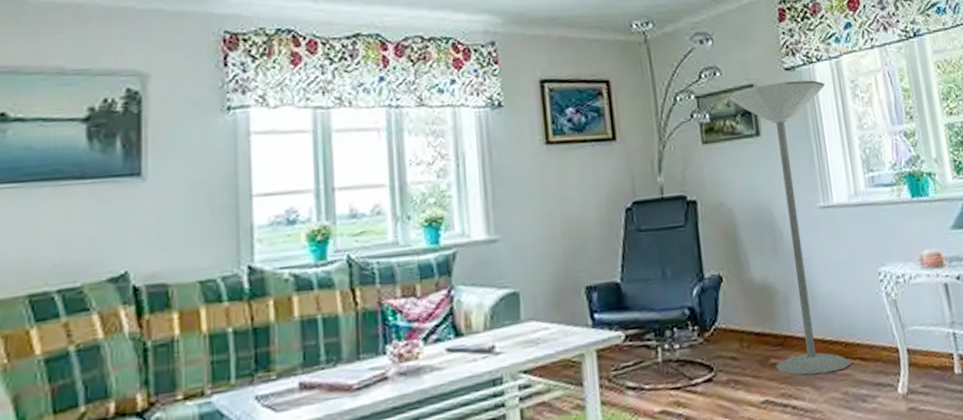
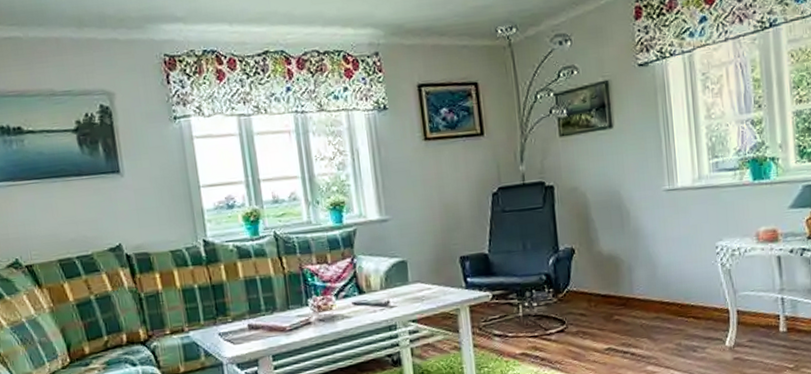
floor lamp: present [729,80,852,375] -> none [585,74,686,329]

